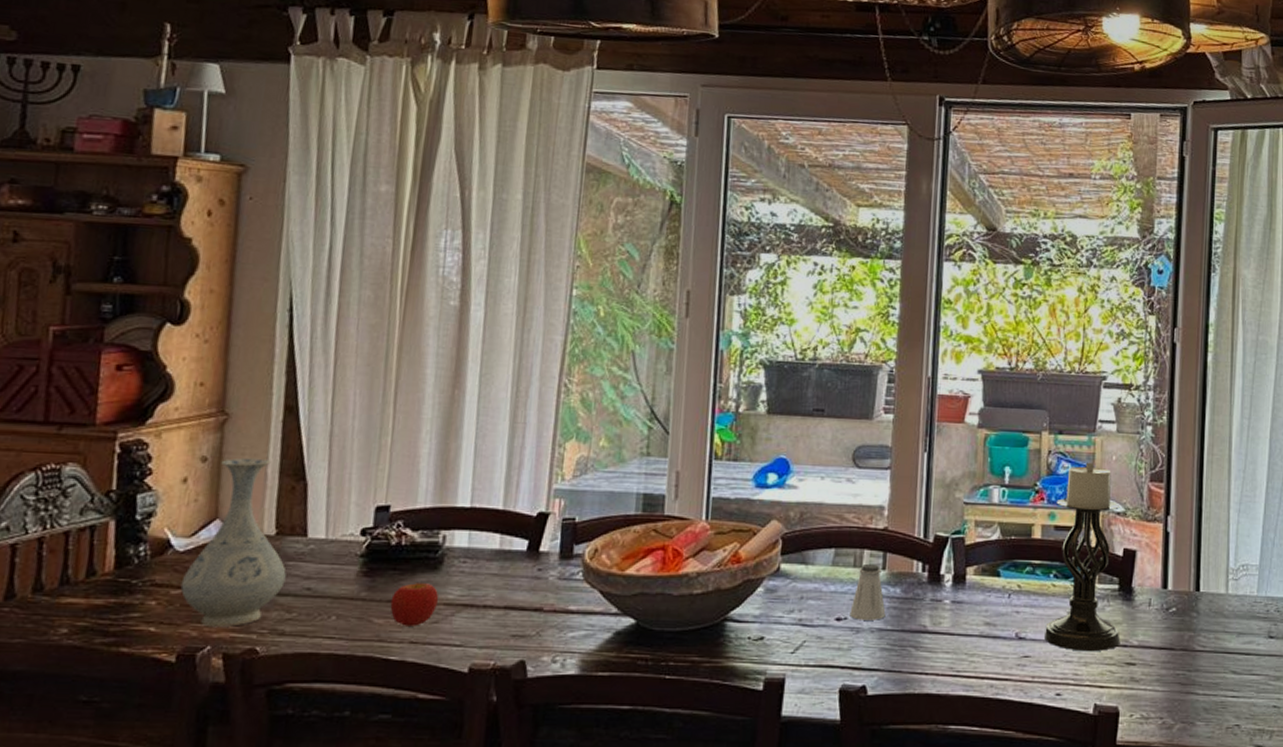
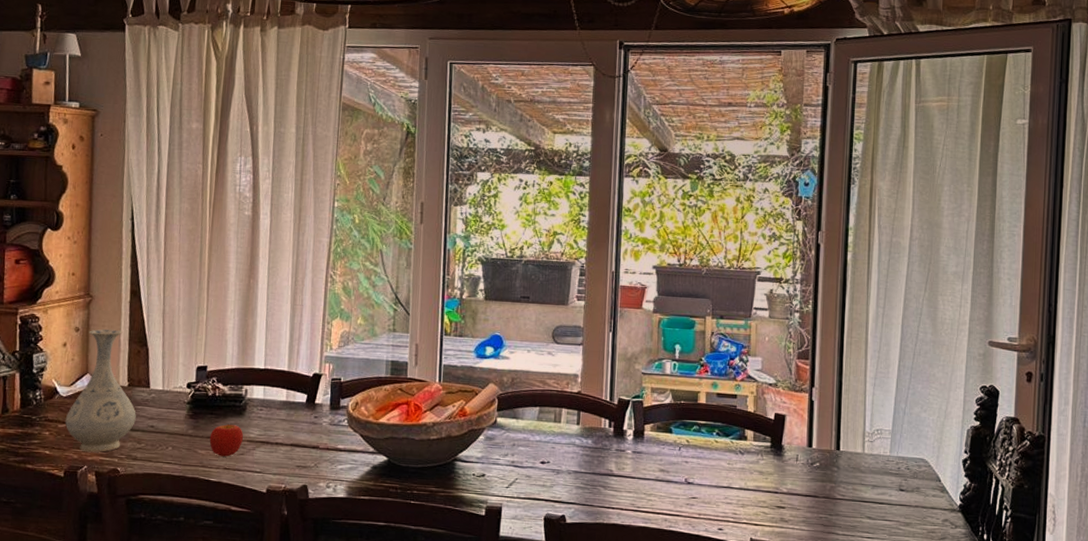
saltshaker: present [850,563,886,620] -> none [552,419,580,465]
candle holder: present [1045,462,1120,652] -> none [709,342,772,496]

